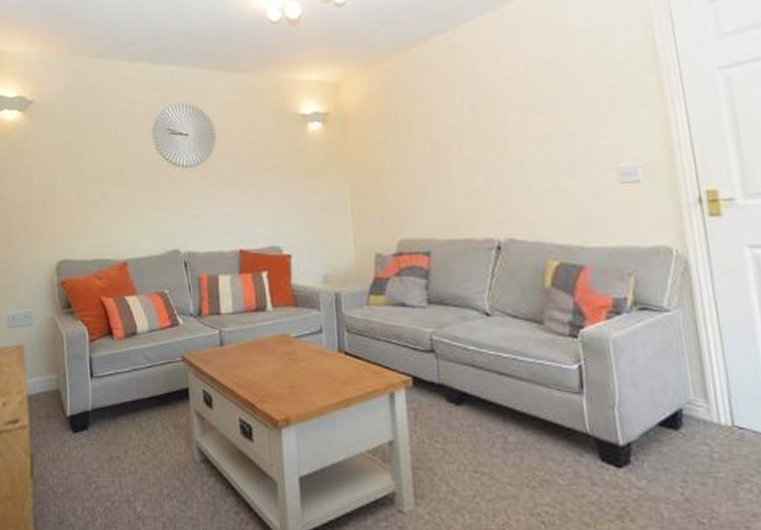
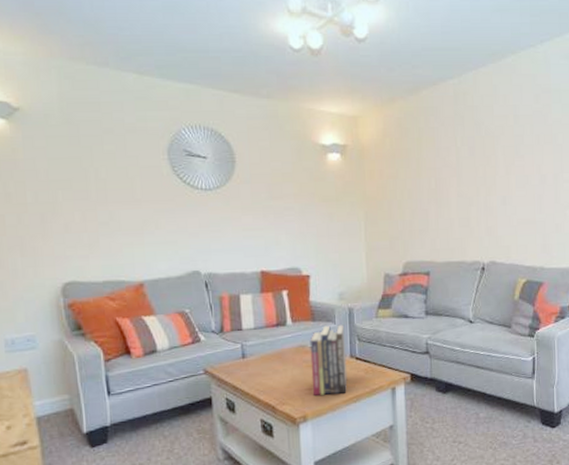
books: none [292,312,336,396] -> present [309,324,348,396]

